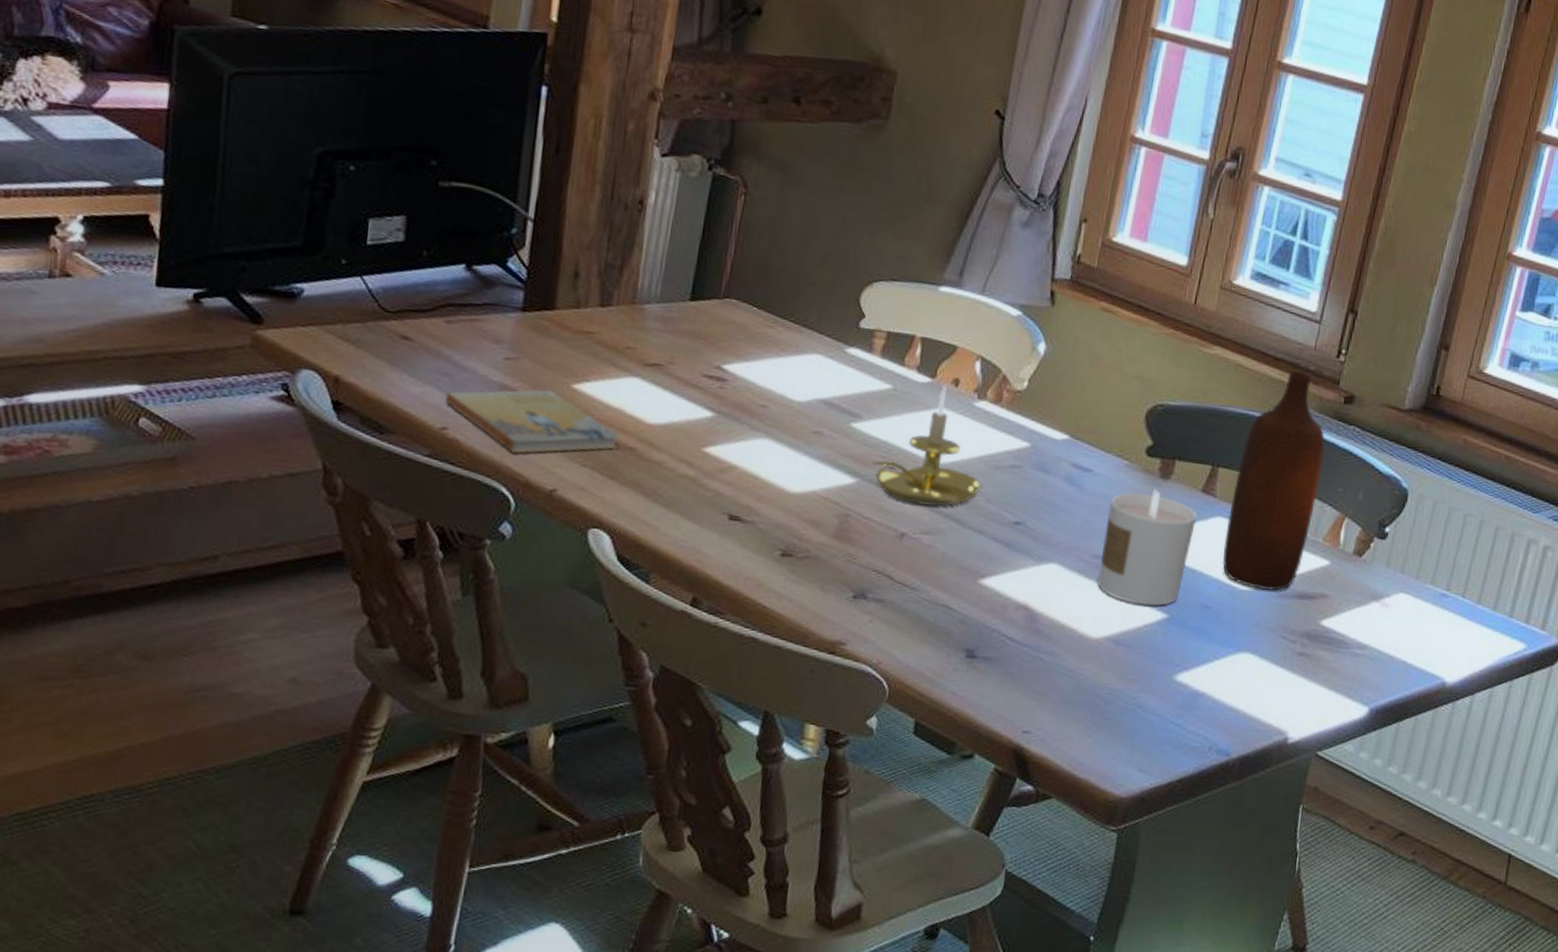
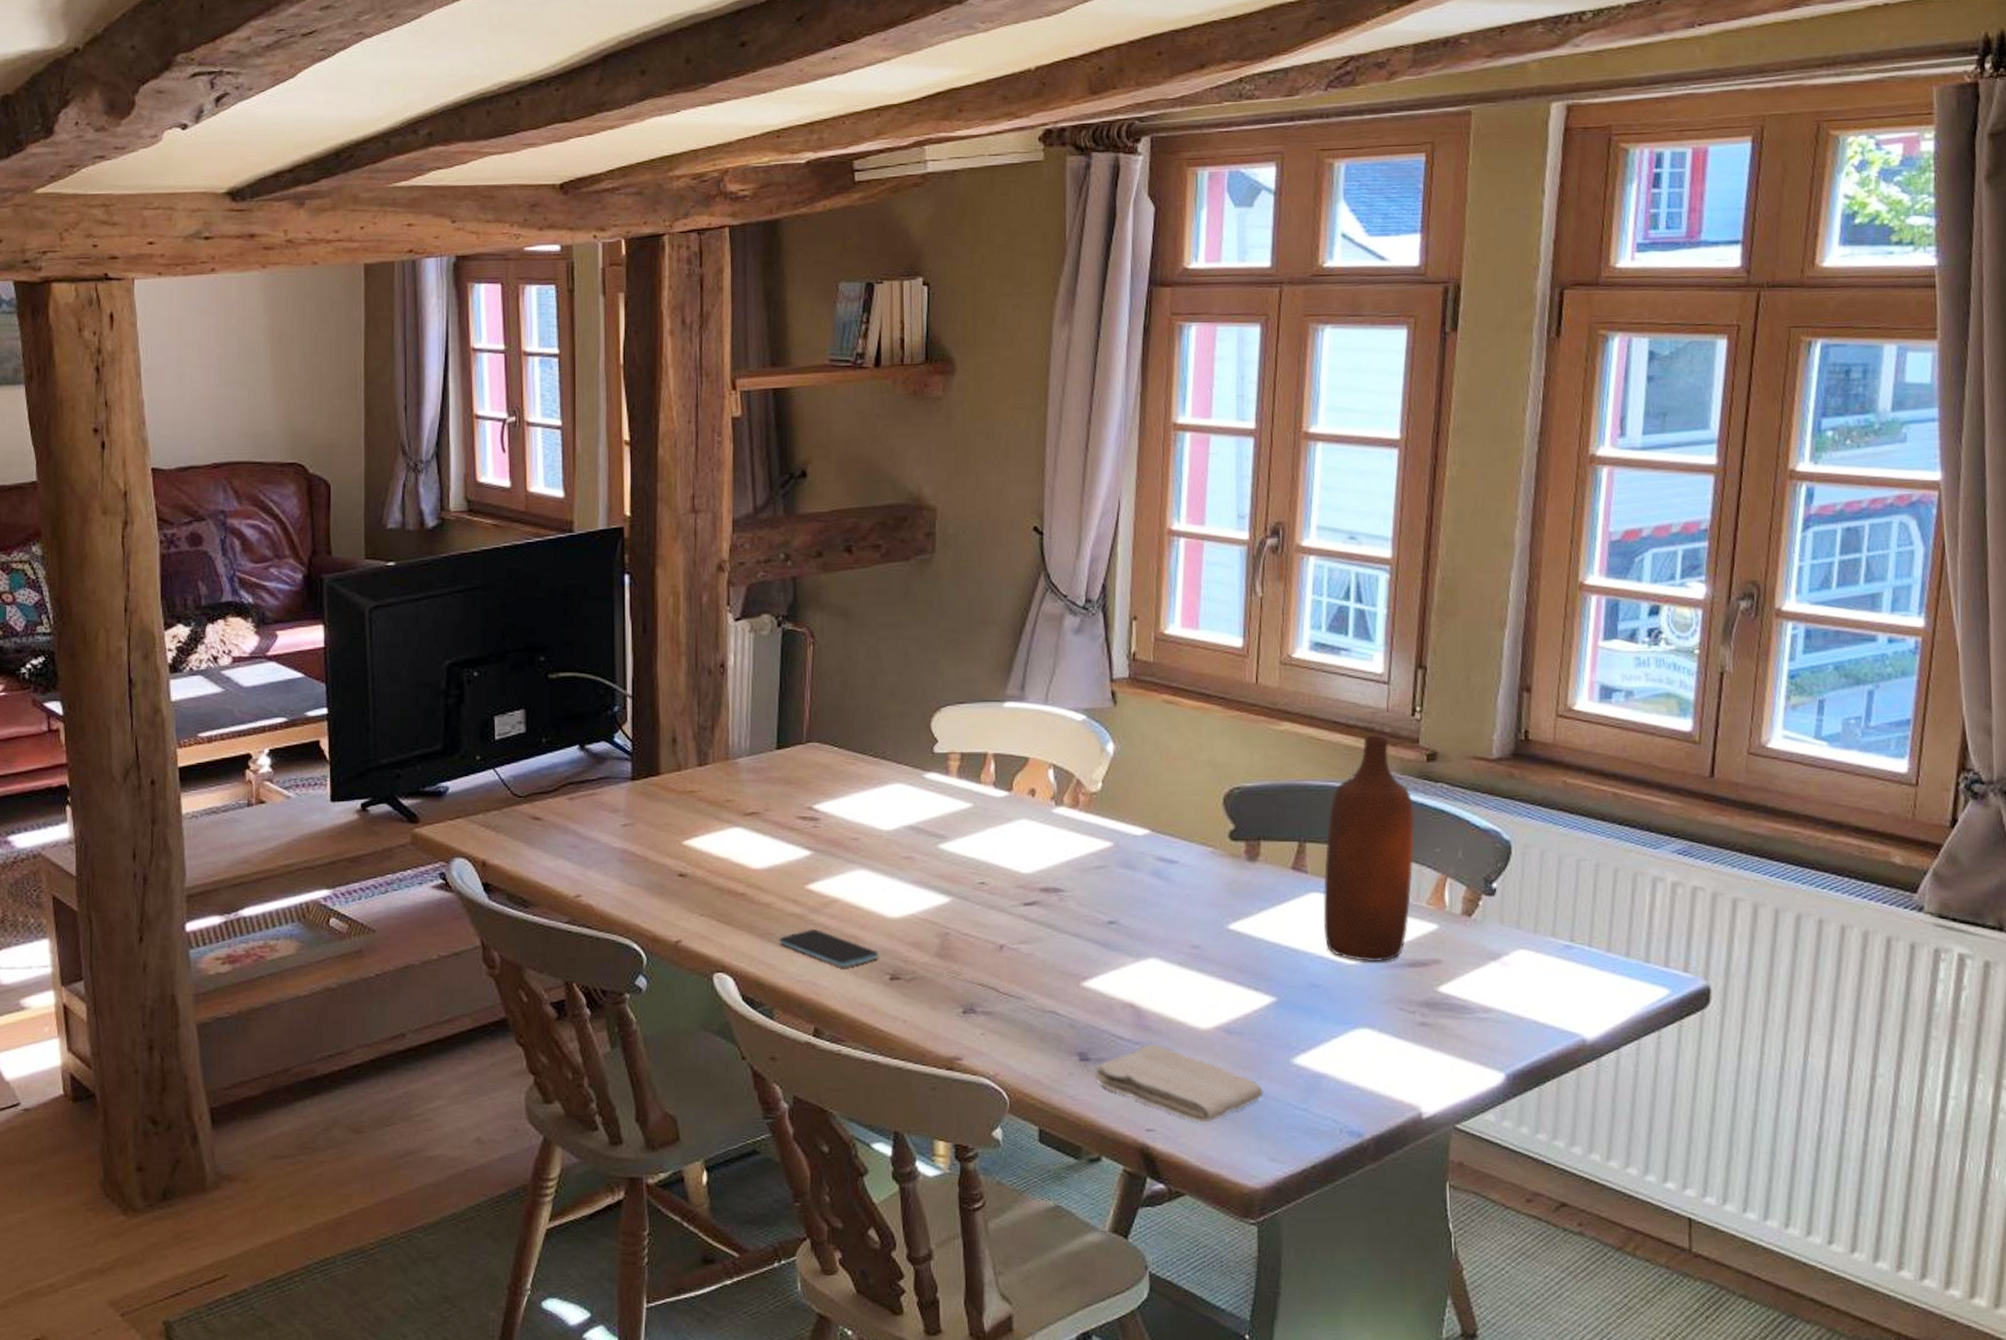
book: present [445,390,621,453] -> none [576,849,731,911]
smartphone: none [666,493,773,539] -> present [779,928,879,968]
candle holder: present [871,385,982,507] -> none [962,797,1071,915]
washcloth: none [977,647,1142,730] -> present [1093,1043,1263,1123]
candle: present [1097,489,1197,606] -> none [1199,873,1291,990]

